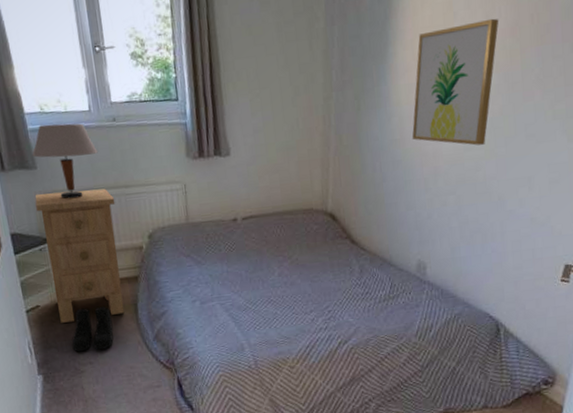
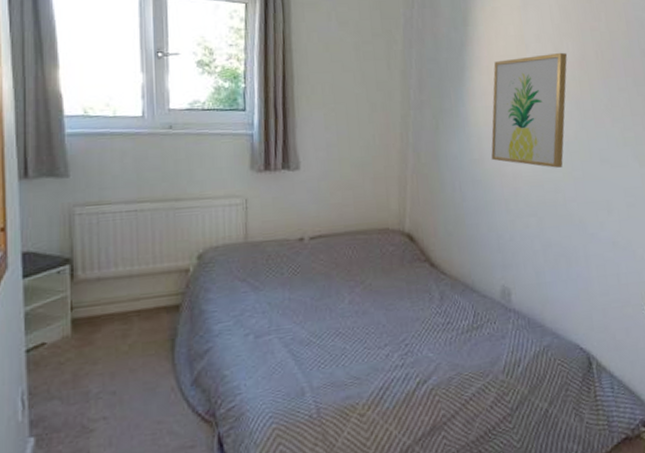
table lamp: present [32,123,98,199] -> none [65,128,147,213]
nightstand: present [35,188,125,323] -> none [61,201,161,365]
boots: present [72,307,114,351] -> none [82,343,141,403]

